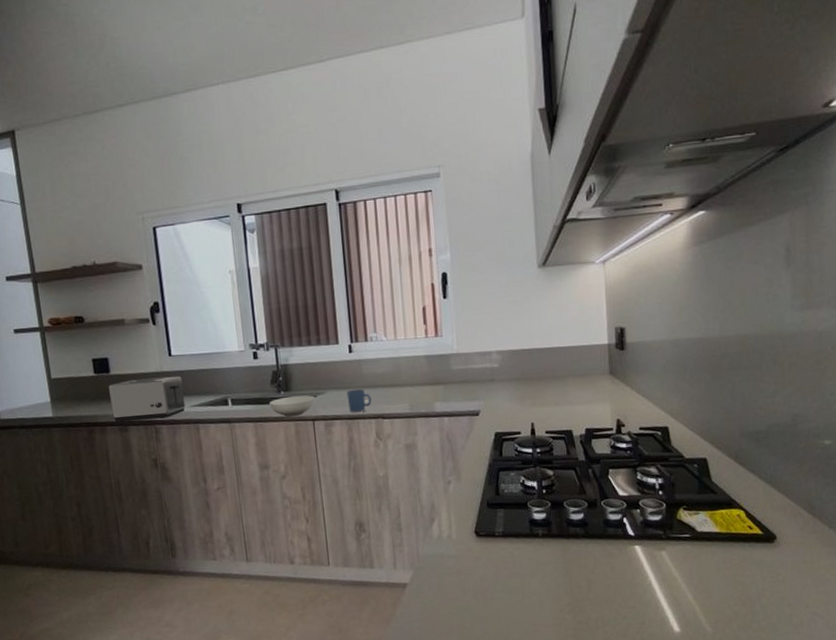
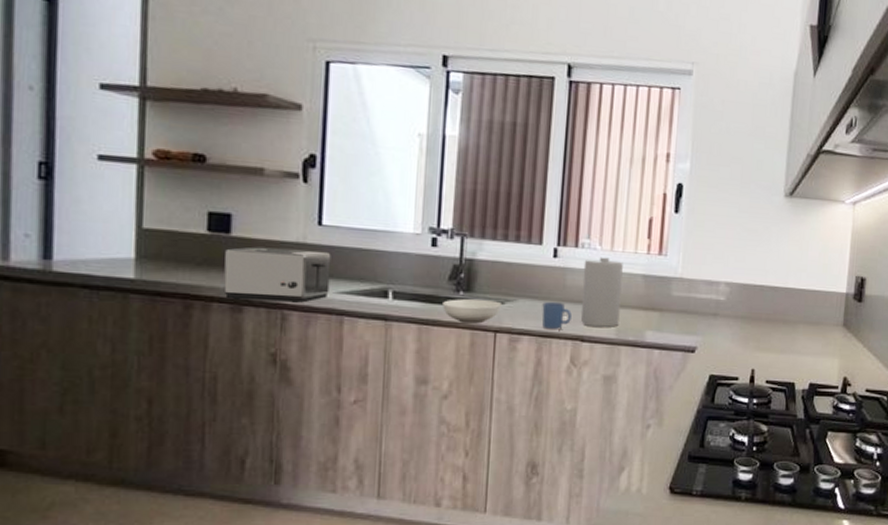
paper towel holder: none [374,346,411,405] -> present [580,257,623,327]

